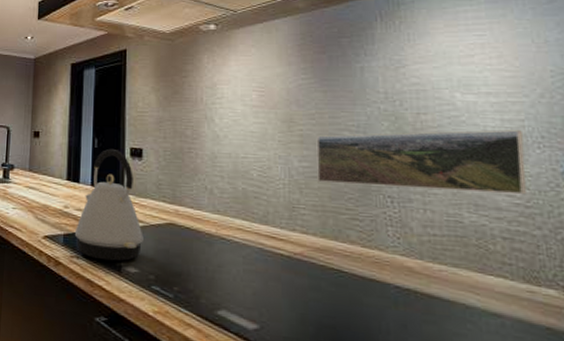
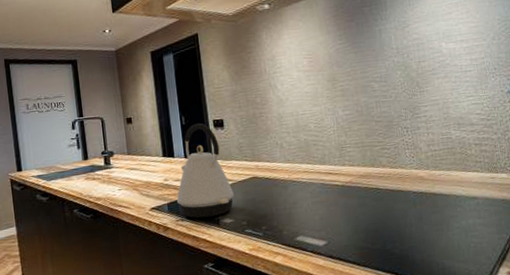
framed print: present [316,130,526,195] -> none [353,65,487,125]

